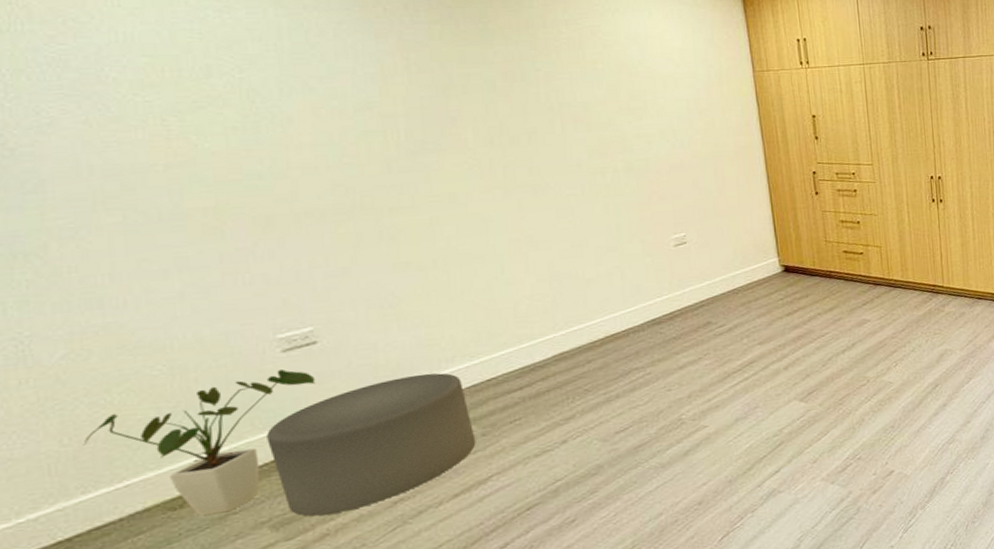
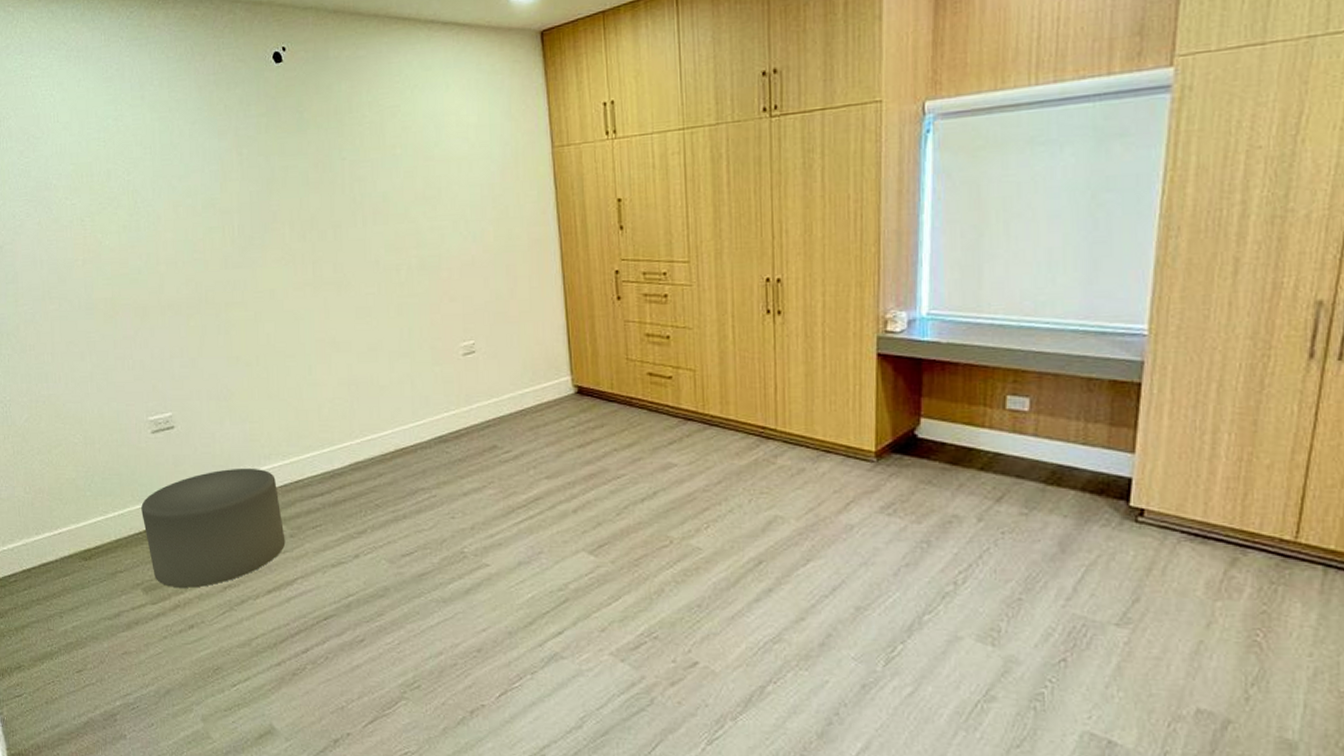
house plant: present [83,369,316,517] -> none [36,449,173,570]

